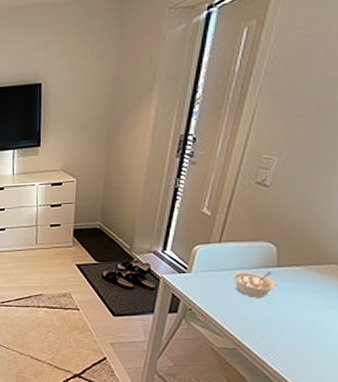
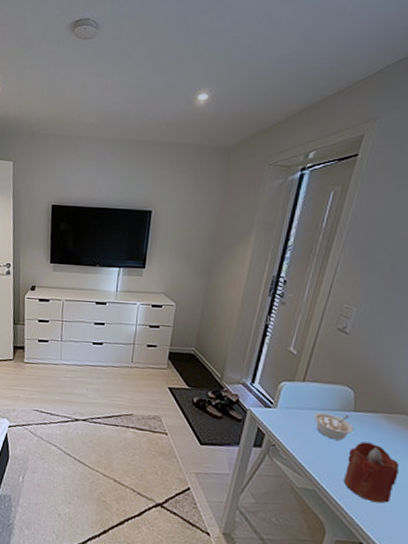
candle: none [266,296,328,355] -> present [343,441,399,504]

